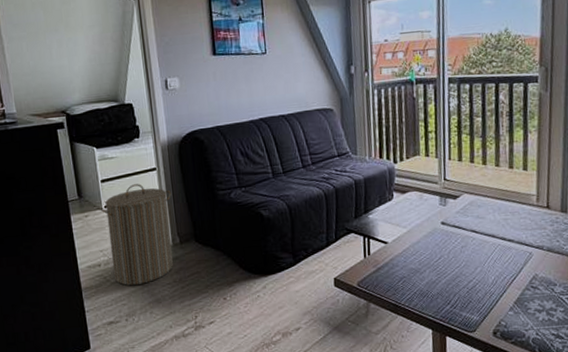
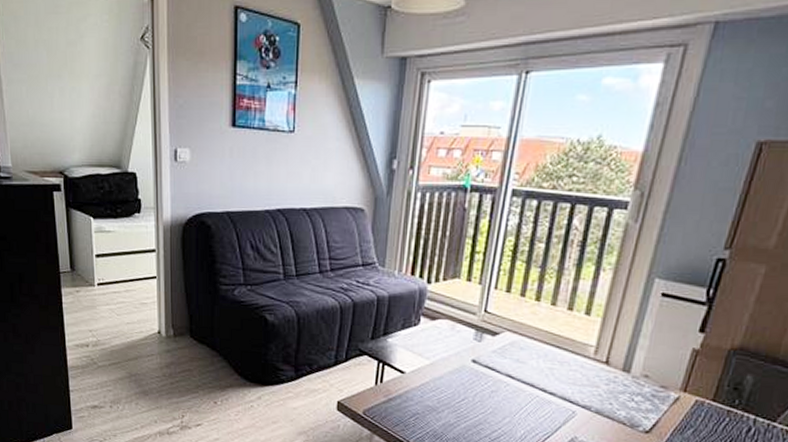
laundry hamper: present [99,184,173,285] -> none [91,264,169,373]

